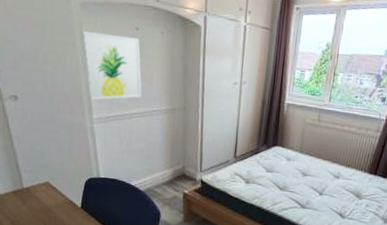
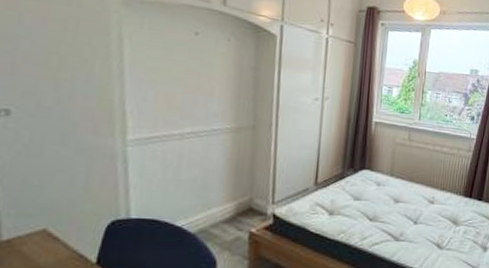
wall art: present [82,32,142,100] -> none [121,33,200,117]

